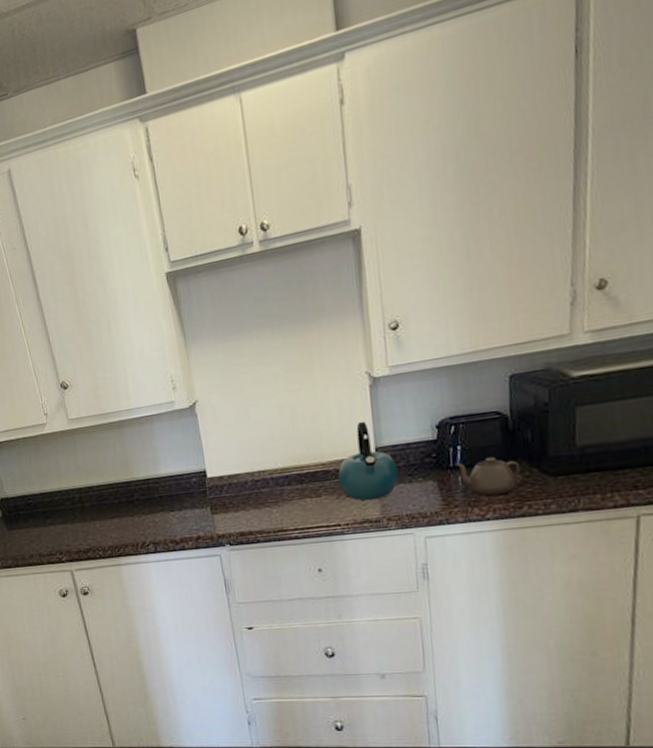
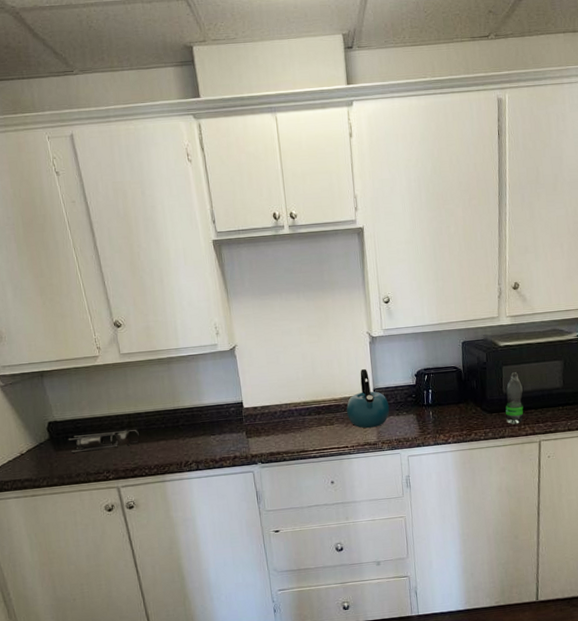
paper towel holder: none [19,506,93,532] -> present [68,429,141,453]
teapot: present [454,456,522,497] -> none [427,398,471,427]
bottle: none [578,414,612,492] -> present [505,372,524,425]

